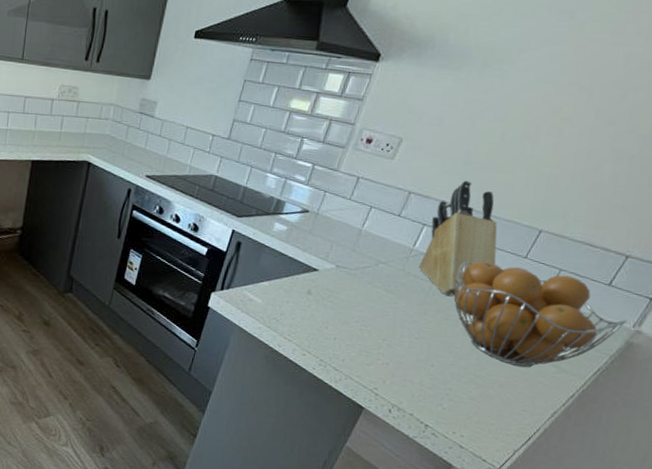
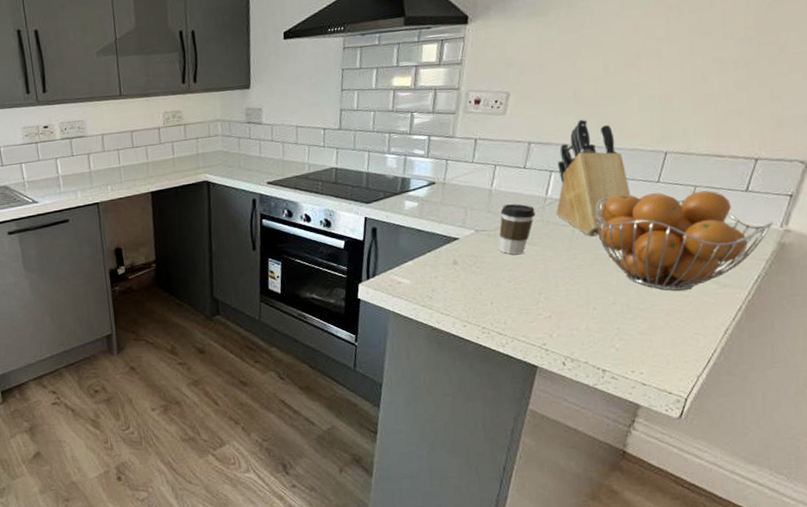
coffee cup: none [355,247,399,299] -> present [499,204,536,255]

